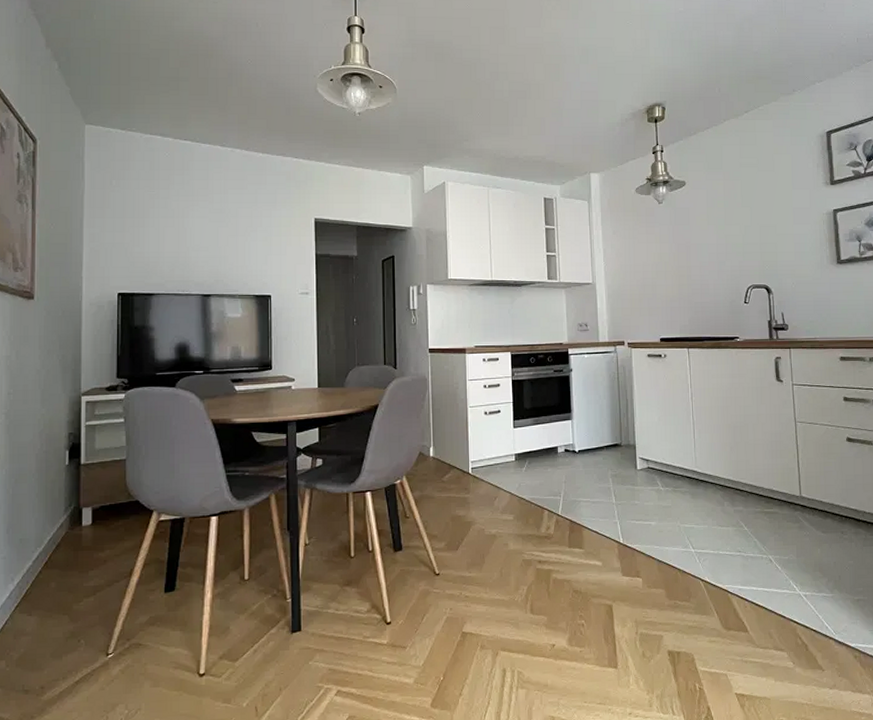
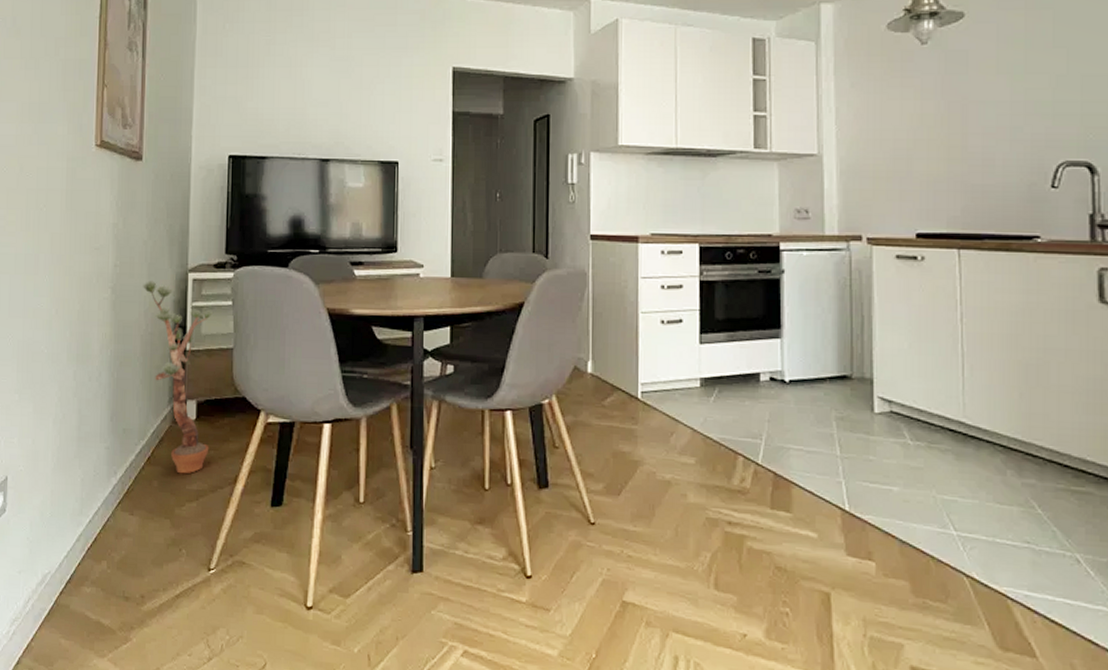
potted plant: none [37,405,107,574] -> present [143,280,214,474]

